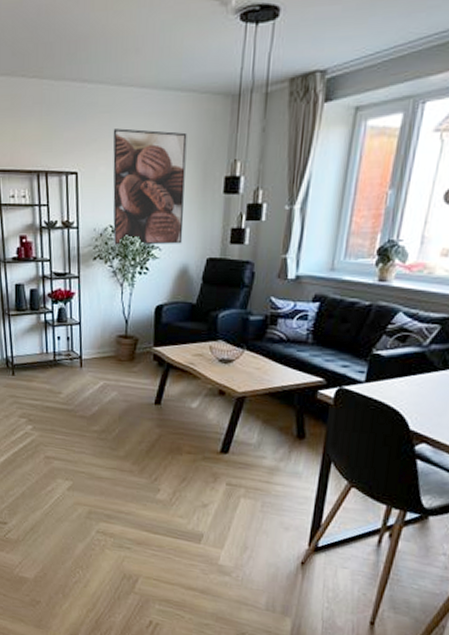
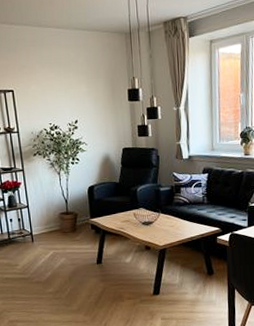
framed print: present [113,128,187,245] -> none [38,57,103,144]

